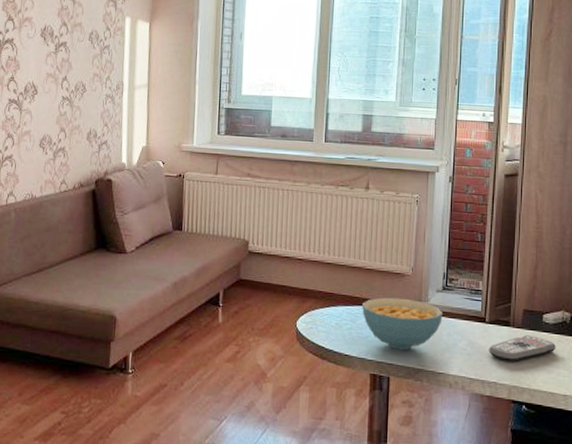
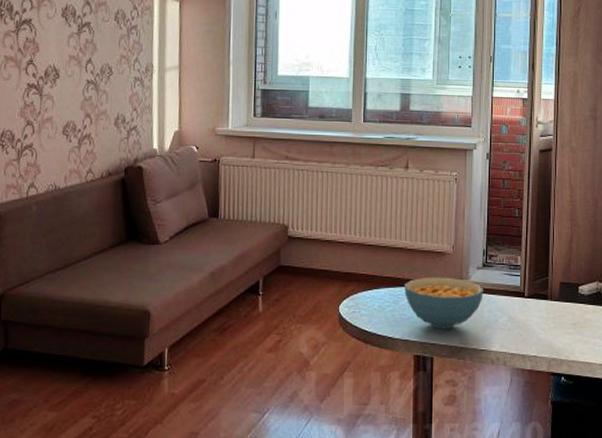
remote control: present [489,335,556,361] -> none [528,308,592,334]

